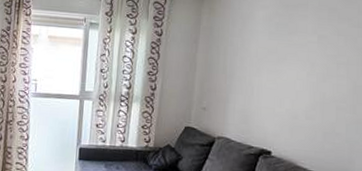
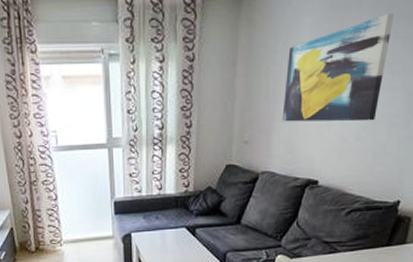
wall art: none [237,15,336,103] -> present [282,14,395,122]

